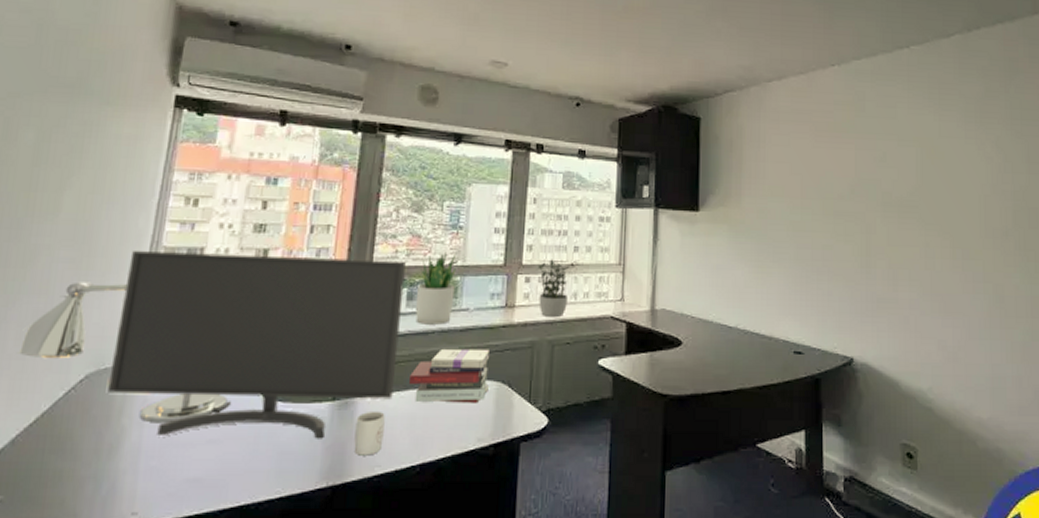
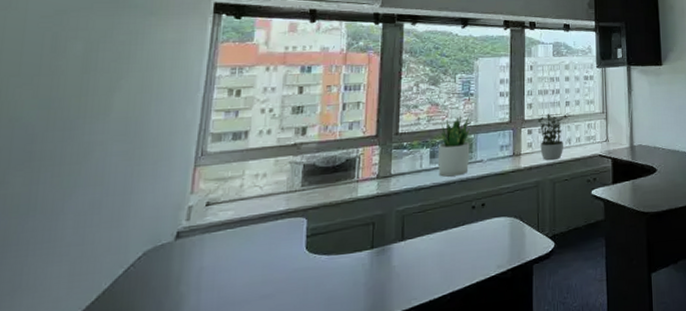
desk lamp: present [16,280,231,422] -> none [75,169,280,287]
computer monitor: present [107,250,406,439] -> none [165,126,427,298]
mug: present [354,410,385,456] -> none [392,252,418,293]
books: present [409,348,490,404] -> none [437,191,504,241]

